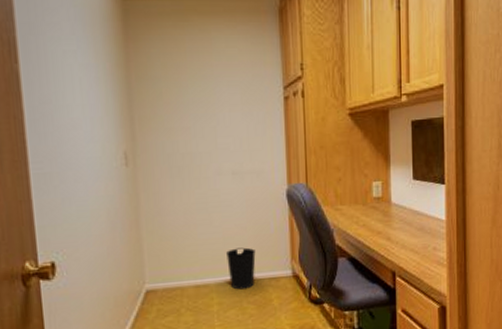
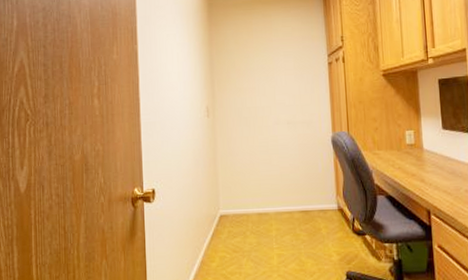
wastebasket: present [226,247,256,290] -> none [283,183,307,219]

